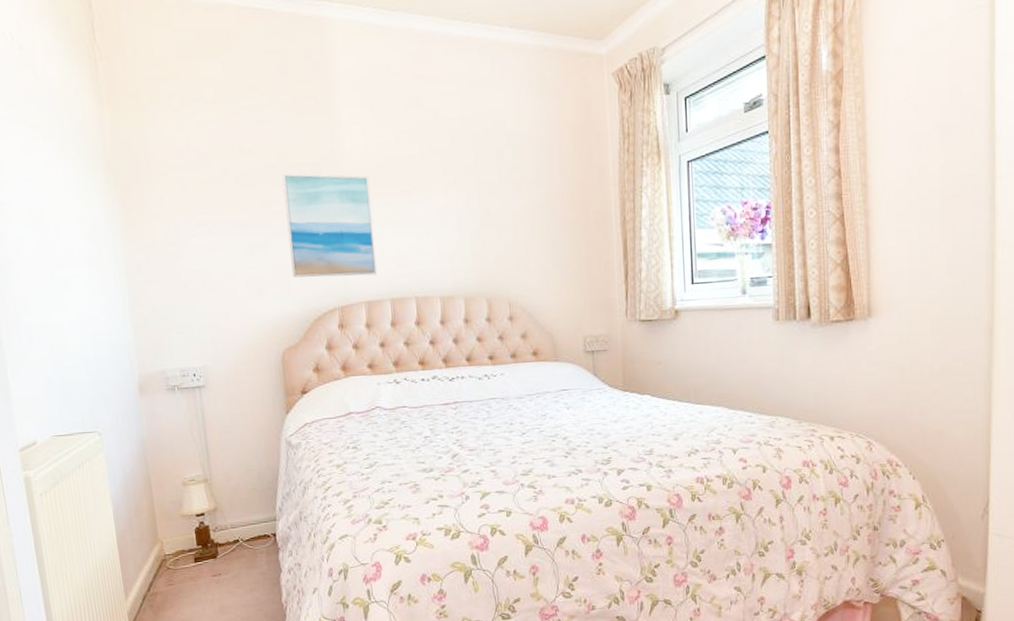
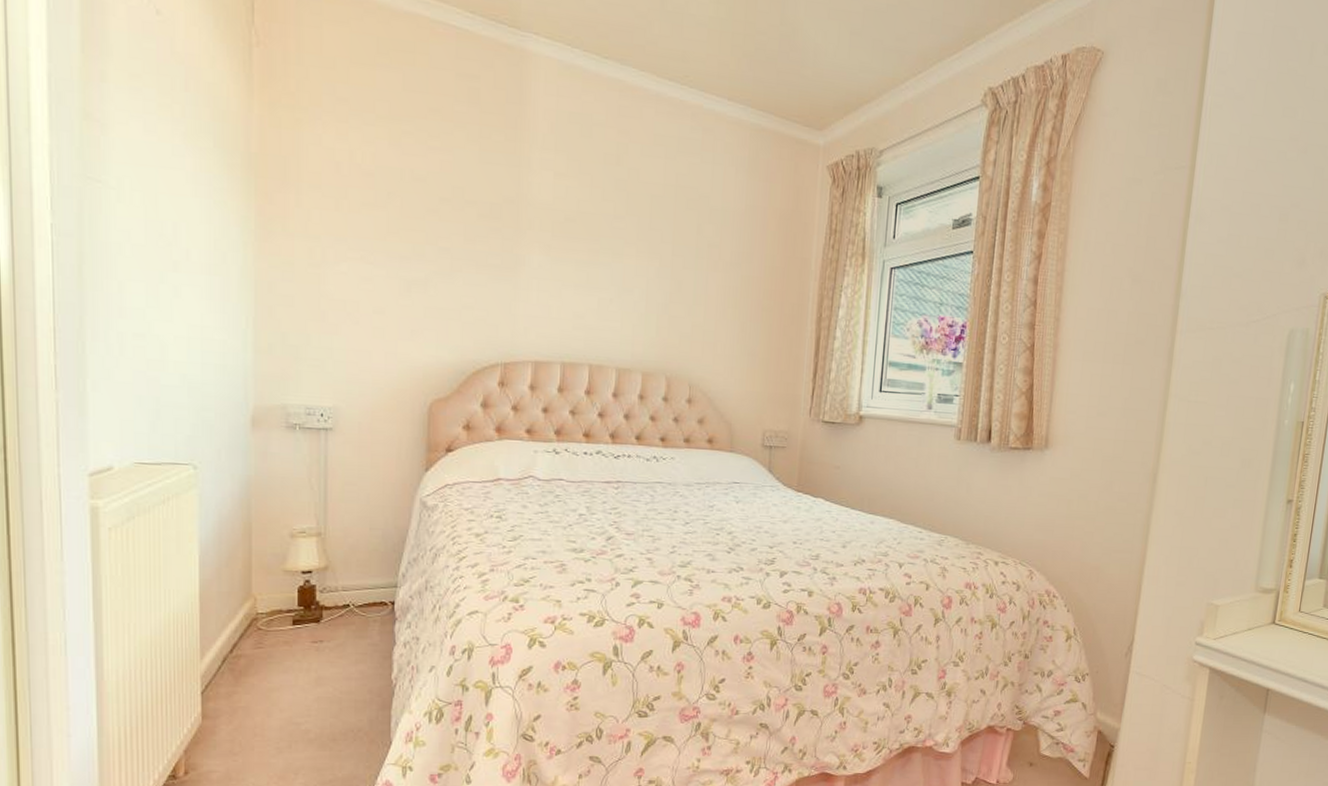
wall art: present [282,173,378,278] -> none [453,209,555,335]

